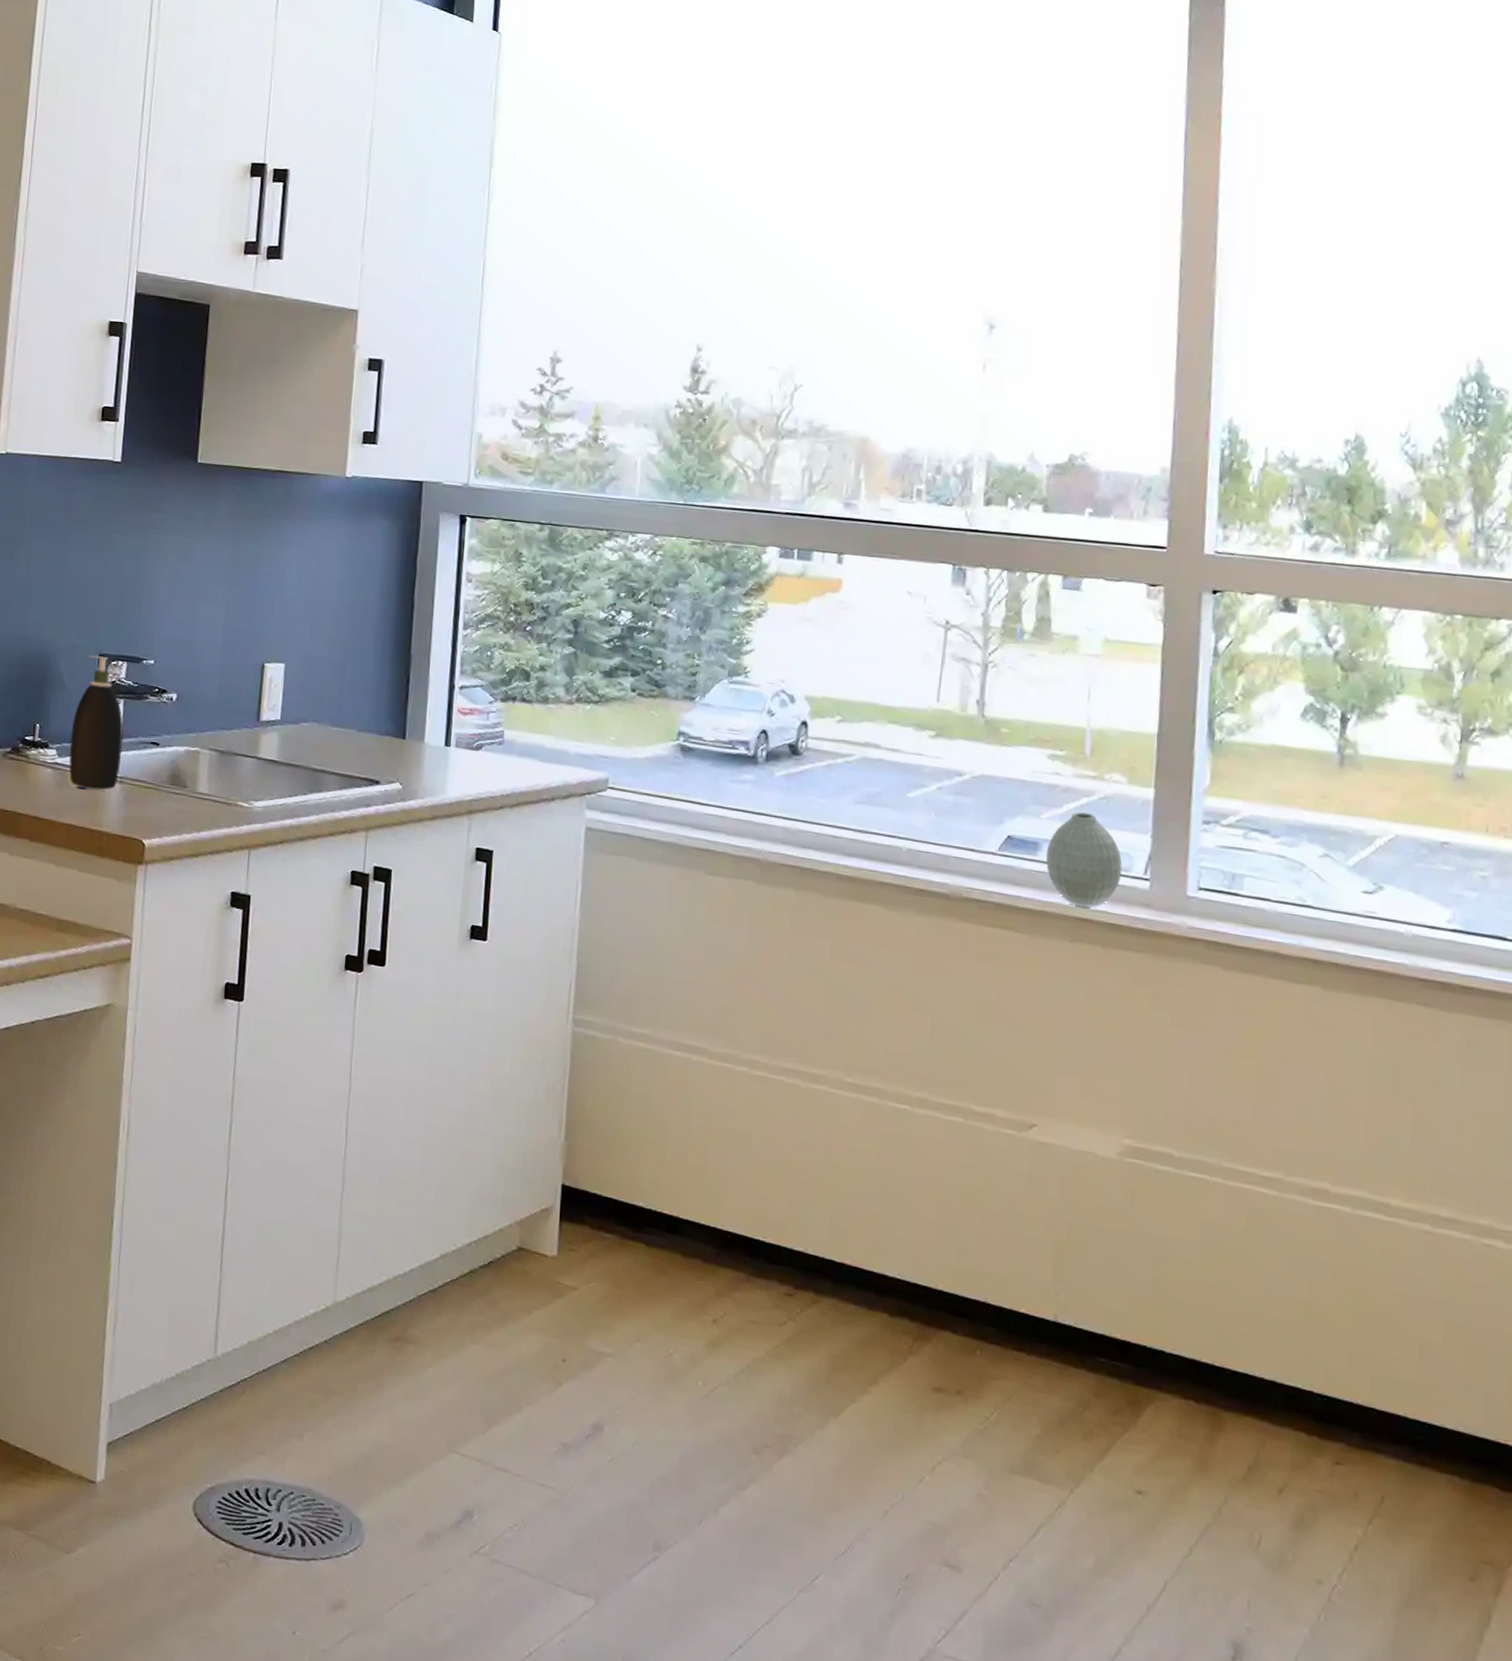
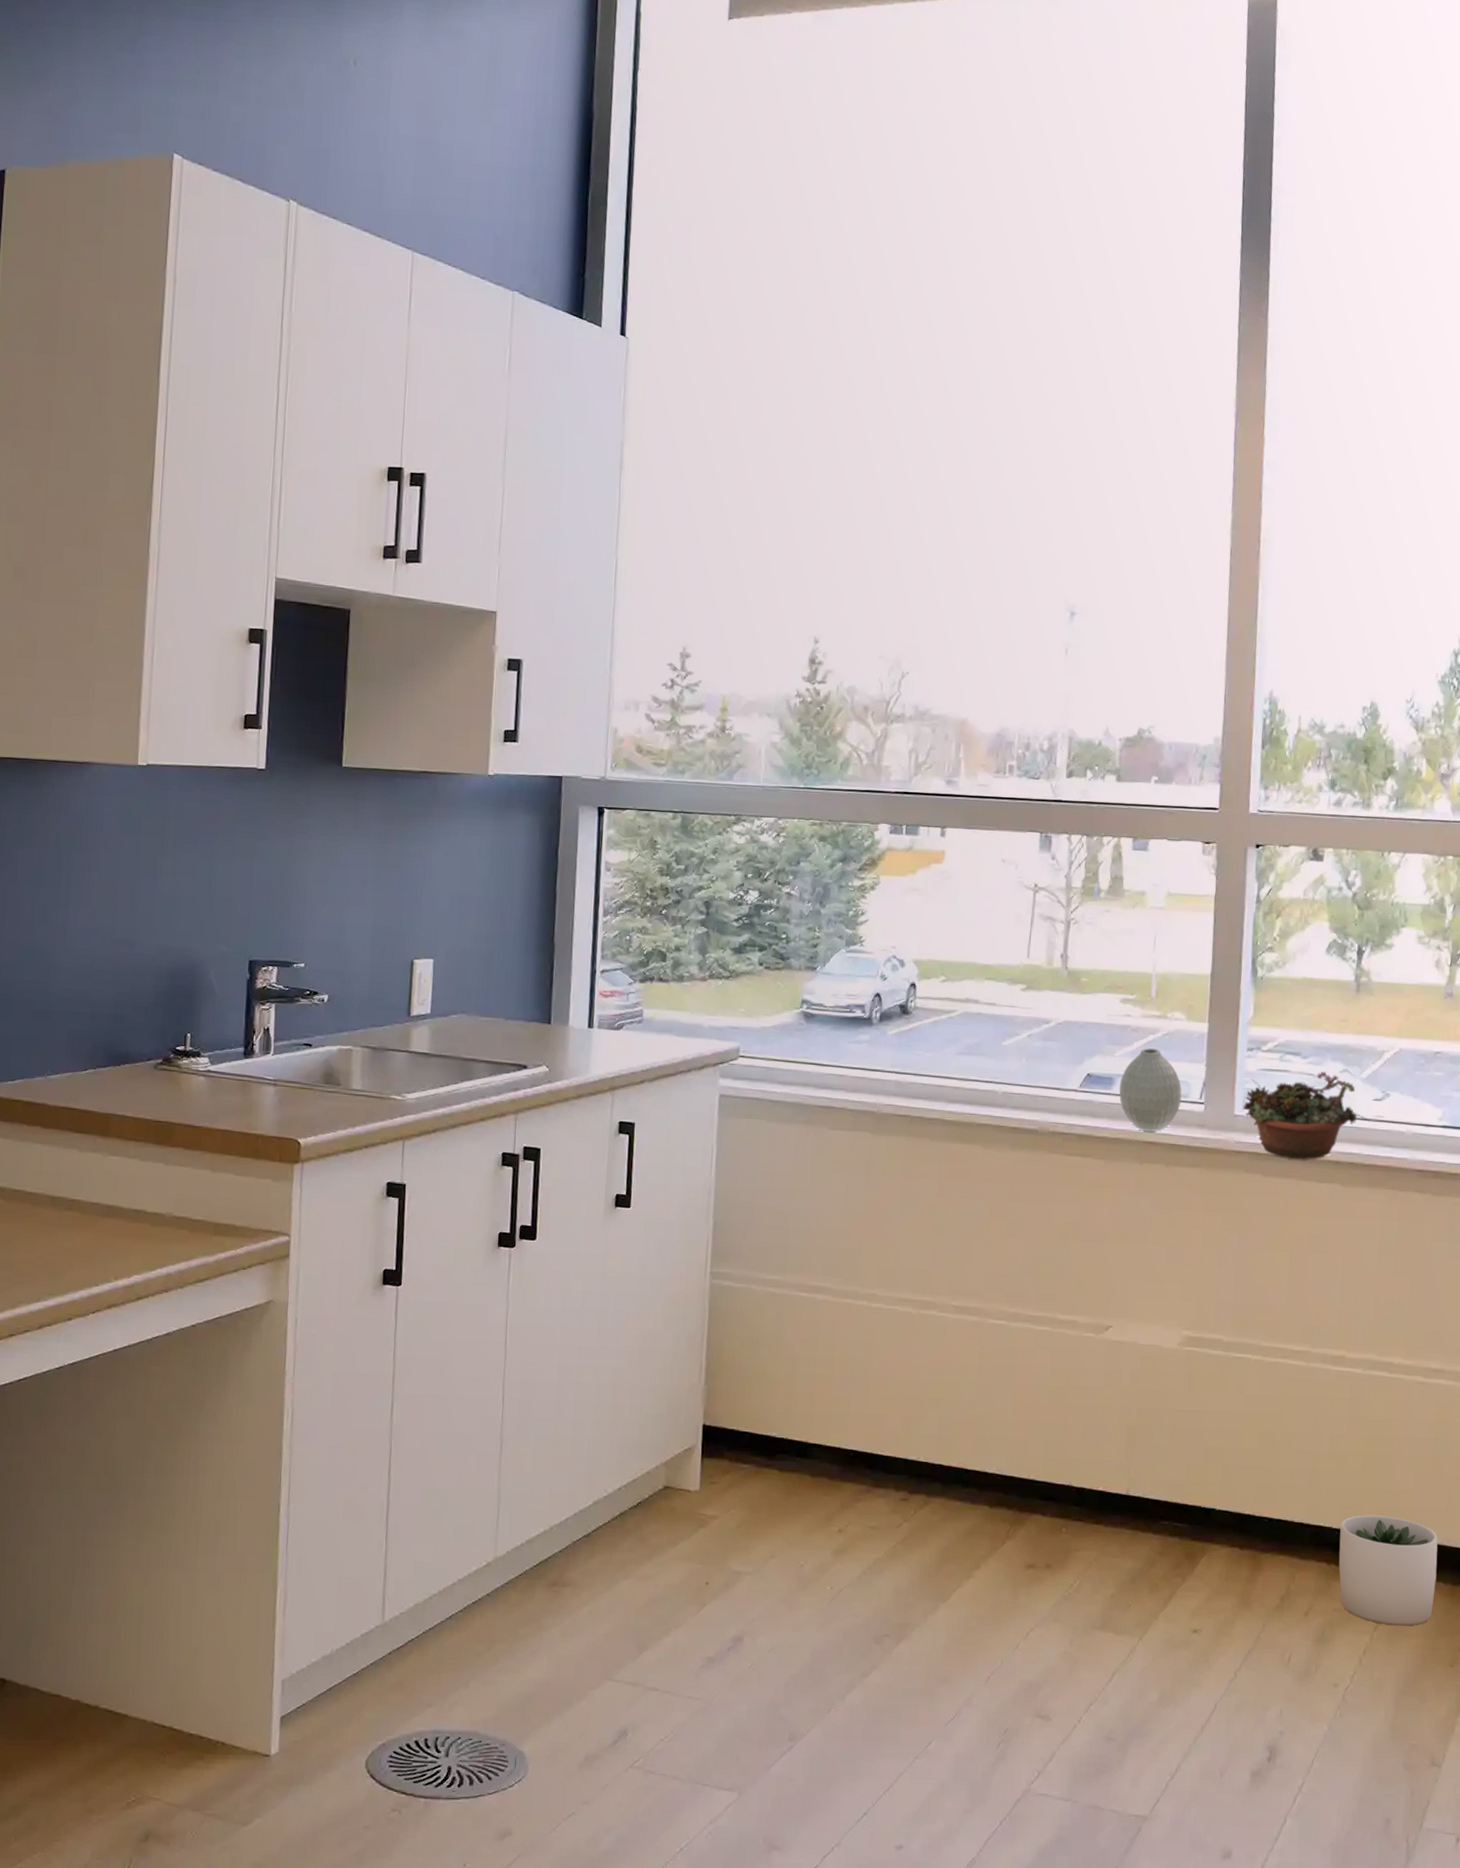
soap dispenser: present [69,655,123,791] -> none [222,962,276,1095]
succulent planter: none [1198,854,1358,955] -> present [1243,1072,1370,1159]
planter: none [1322,1381,1452,1524] -> present [1338,1515,1438,1626]

